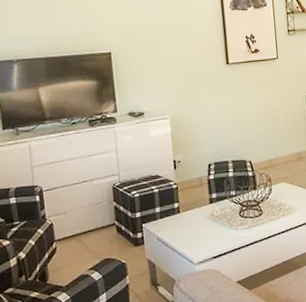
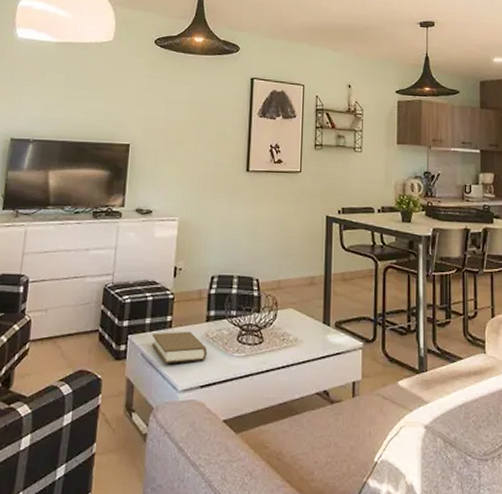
book: none [163,213,215,243] -> present [152,331,208,363]

